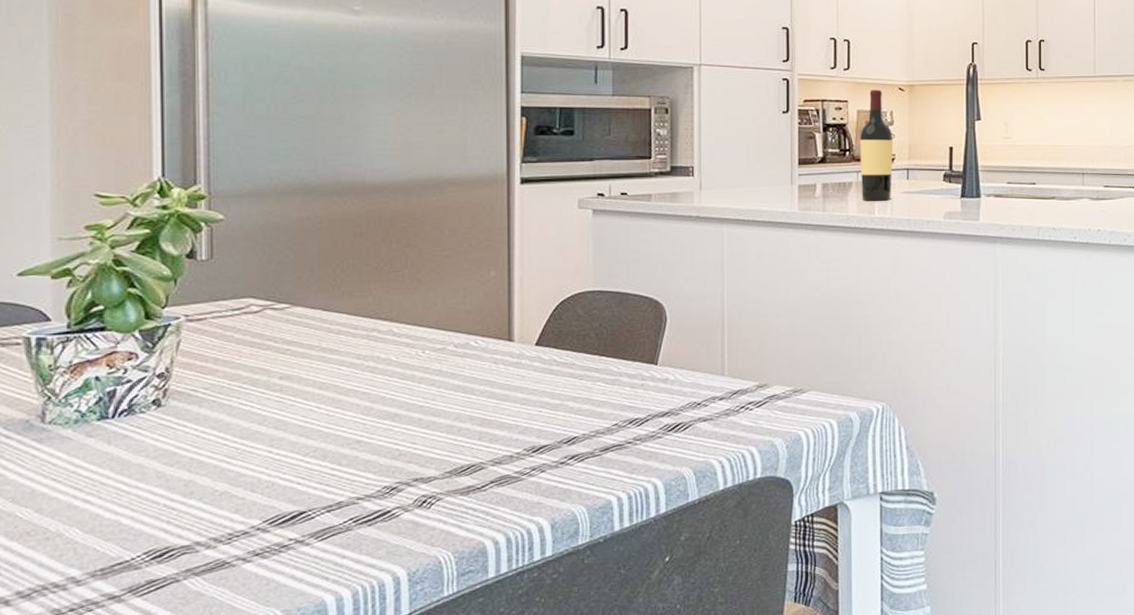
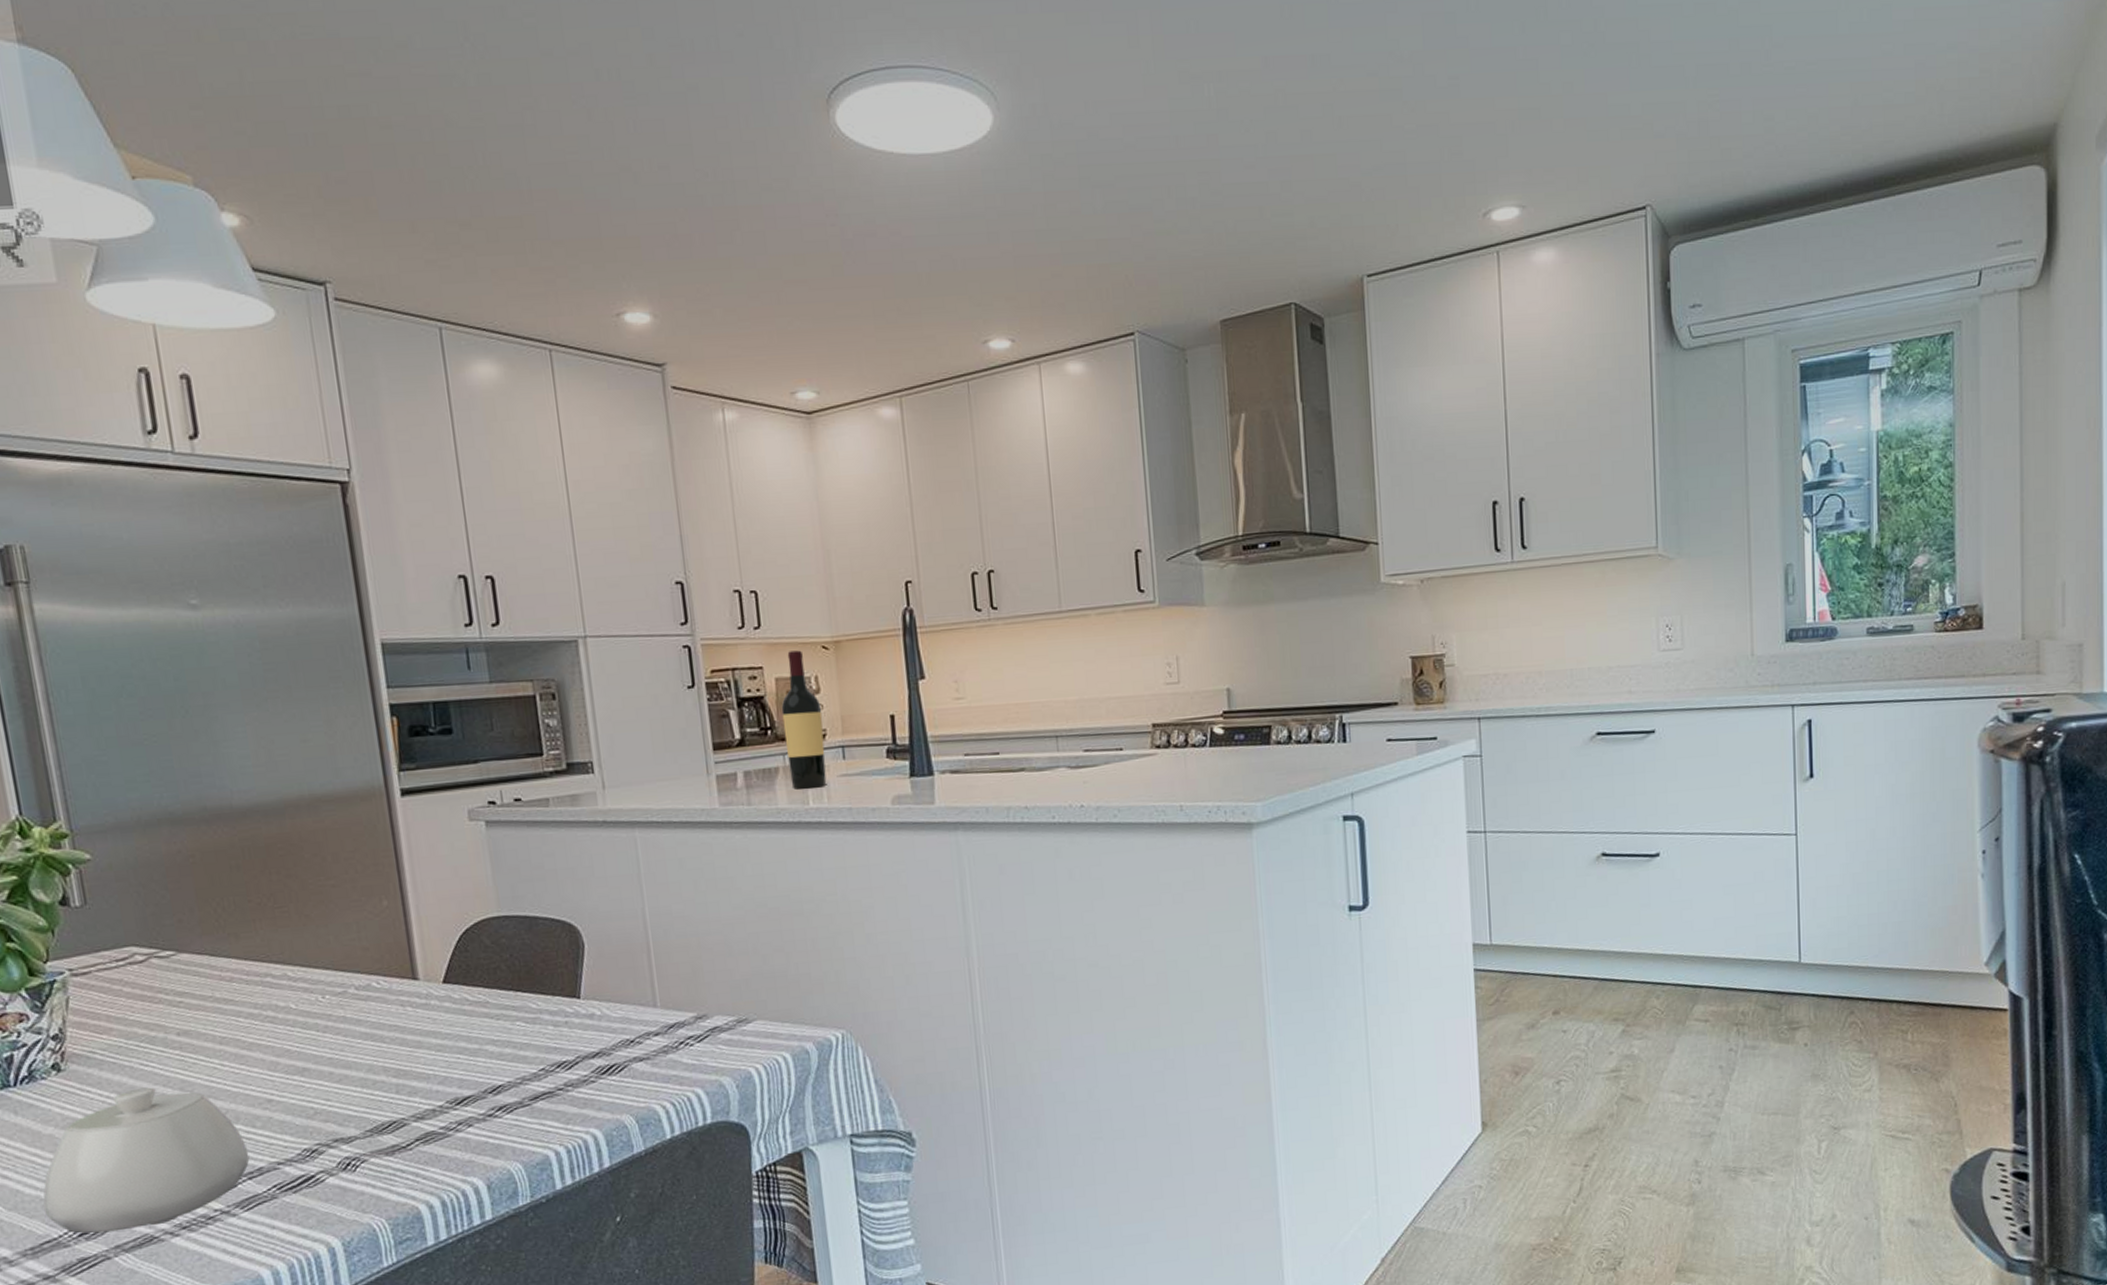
sugar bowl: none [122,424,331,558] -> present [43,1087,250,1234]

